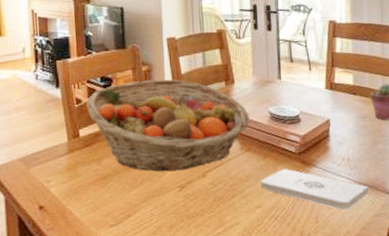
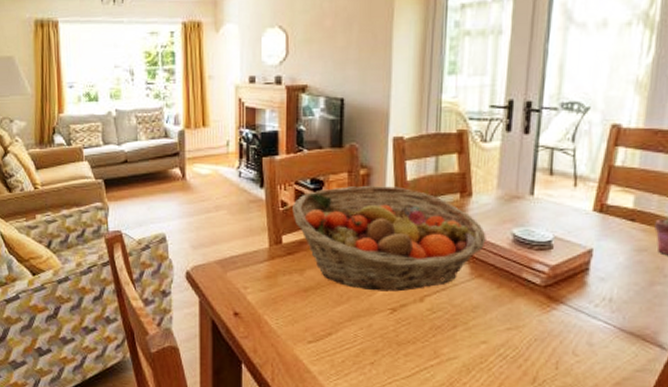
notepad: present [260,169,369,210] -> none [490,302,633,360]

